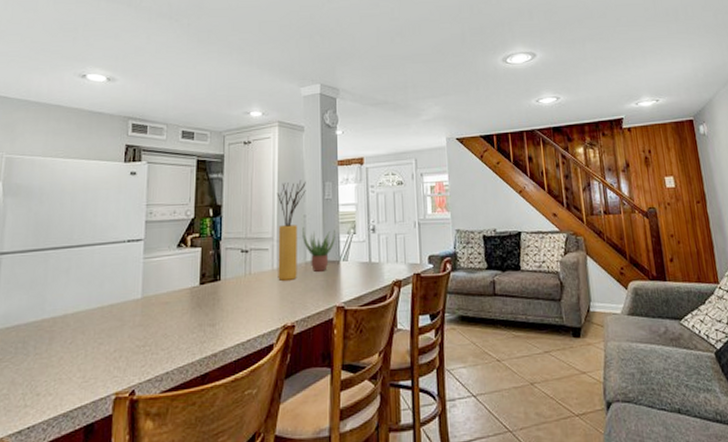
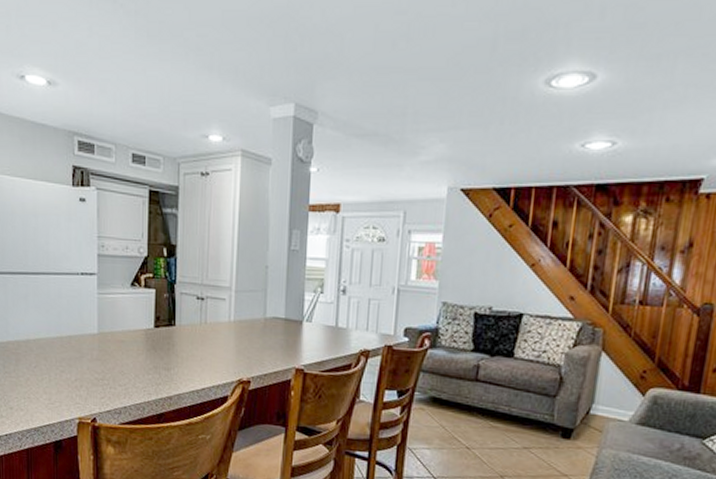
vase: present [276,179,306,281] -> none [235,224,270,335]
potted plant: present [302,227,335,272] -> none [263,279,300,330]

